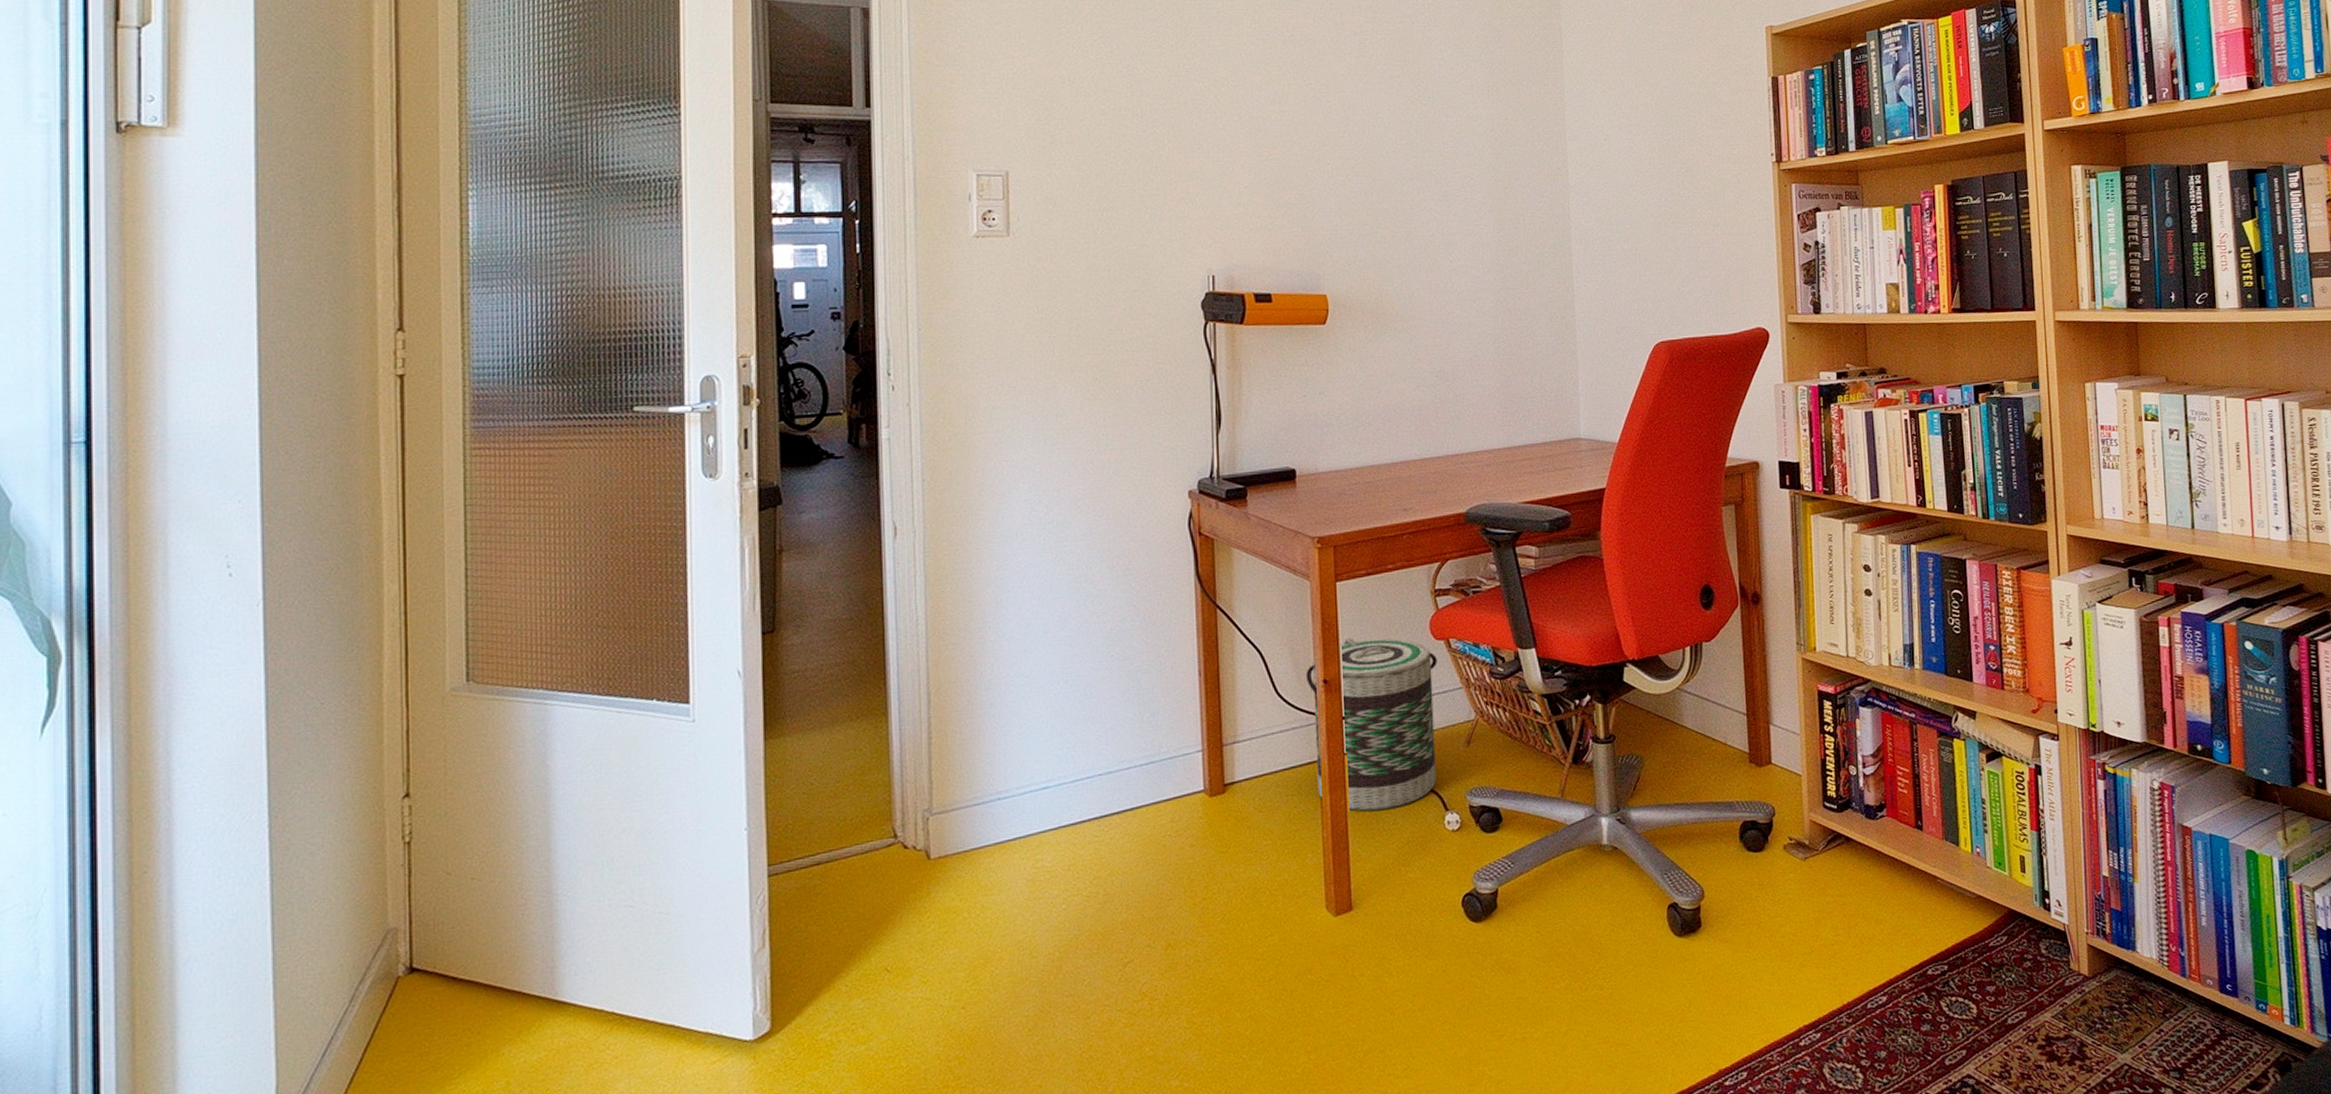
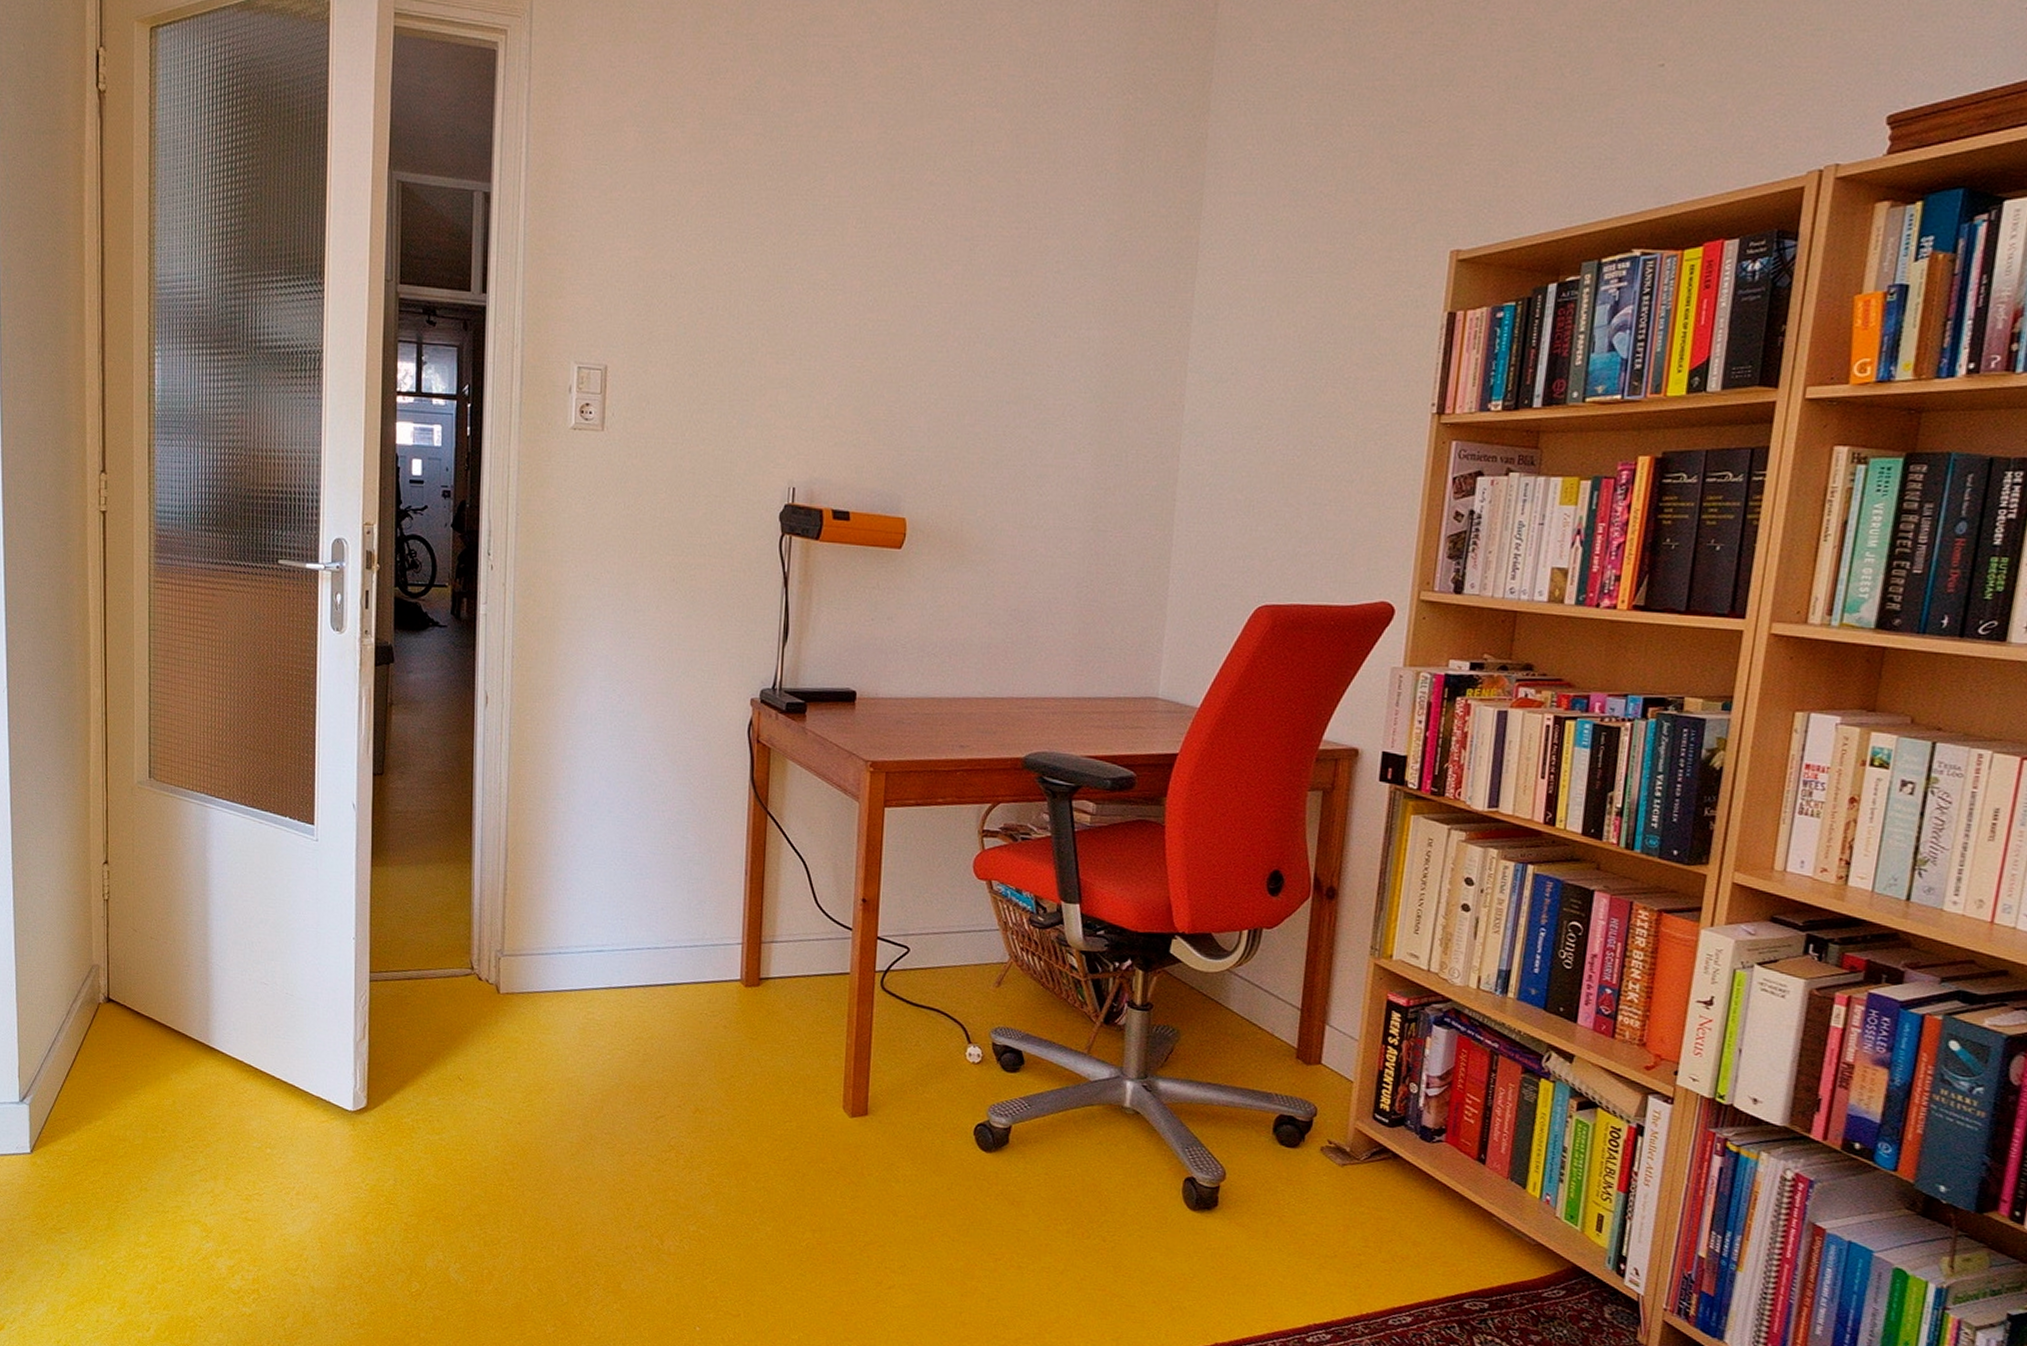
basket: present [1305,637,1437,811] -> none [845,862,977,1031]

